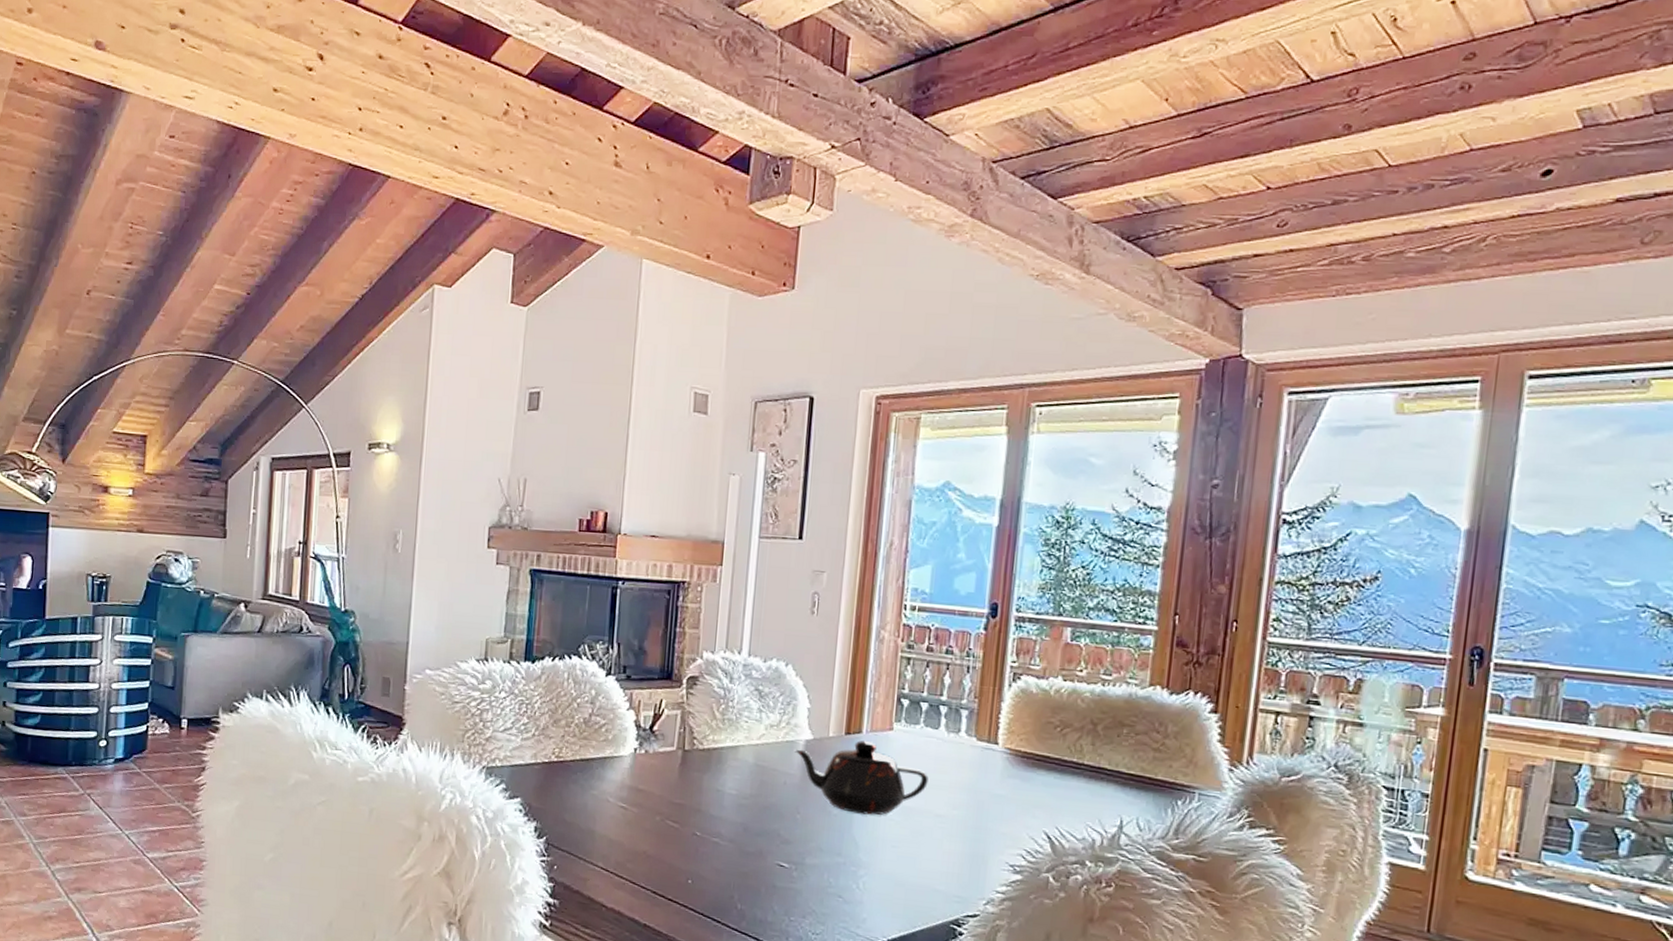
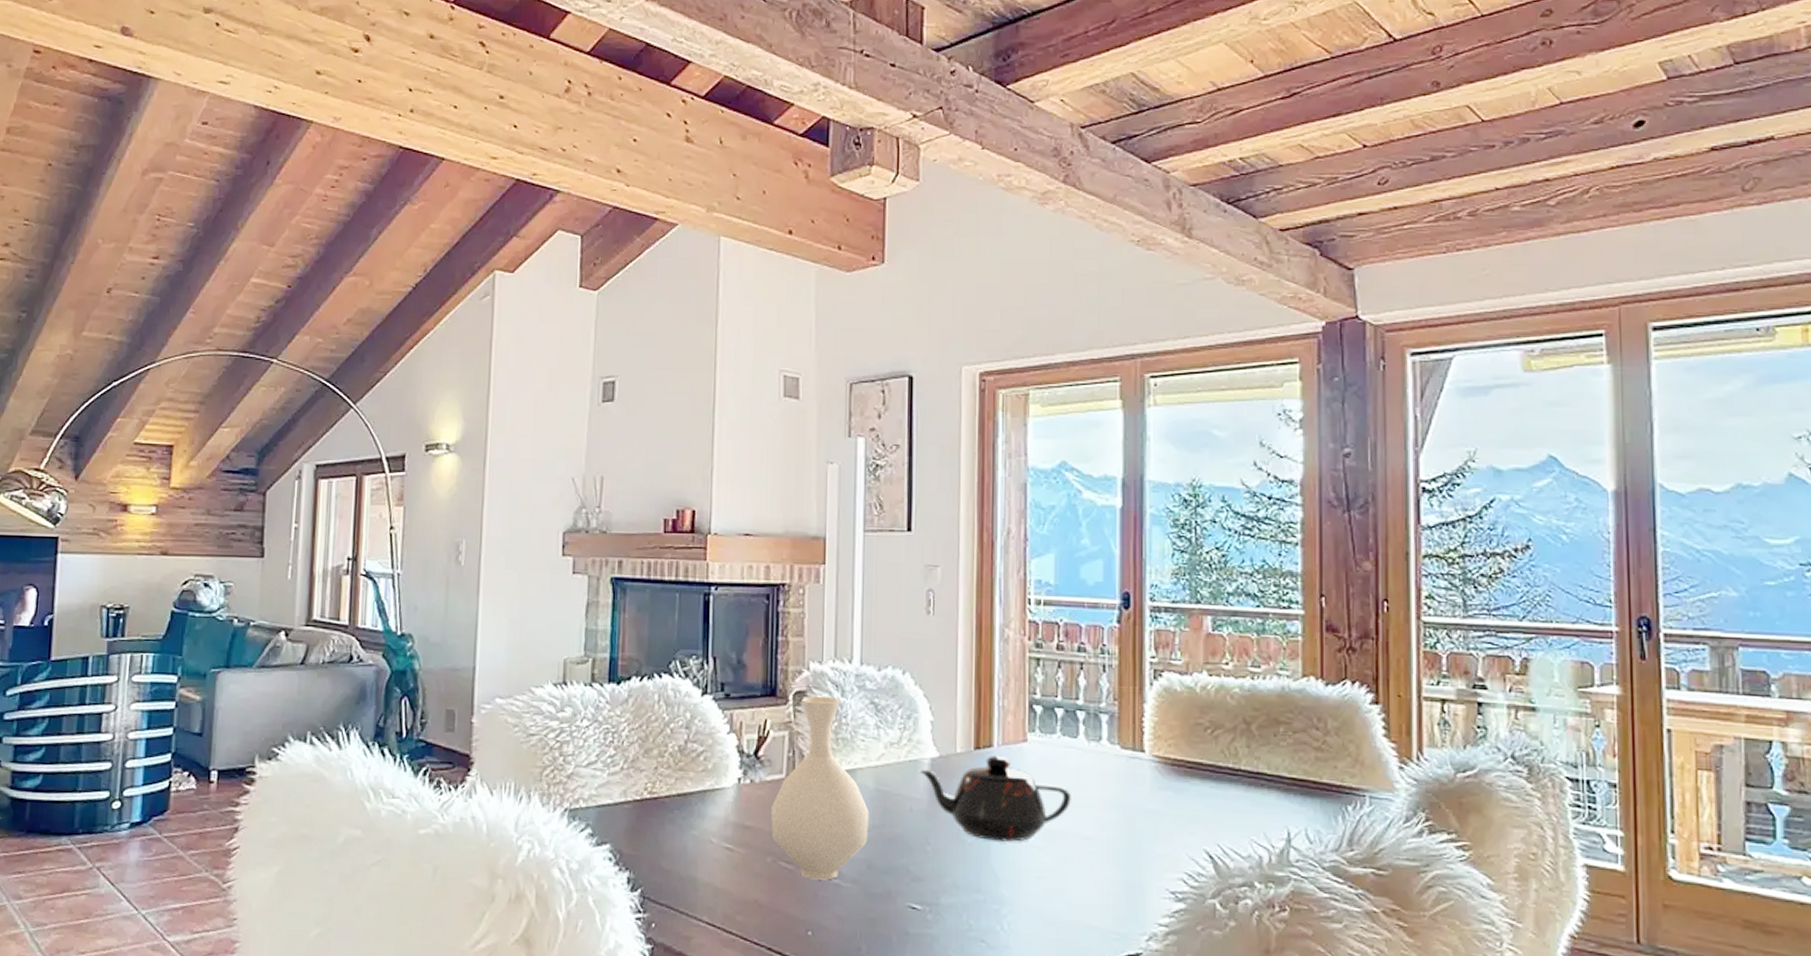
vase: none [661,681,748,839] -> present [770,696,870,880]

